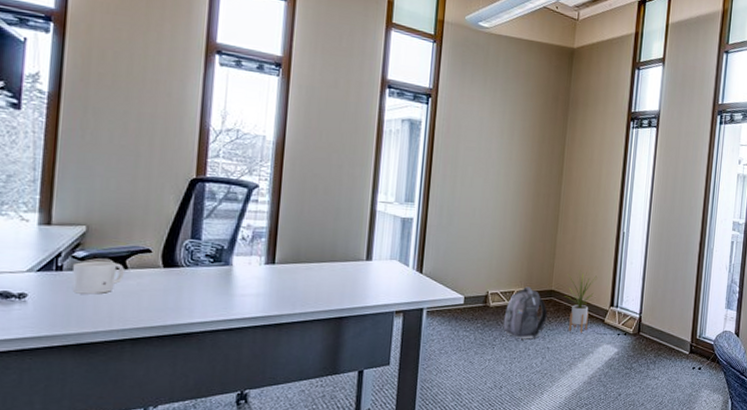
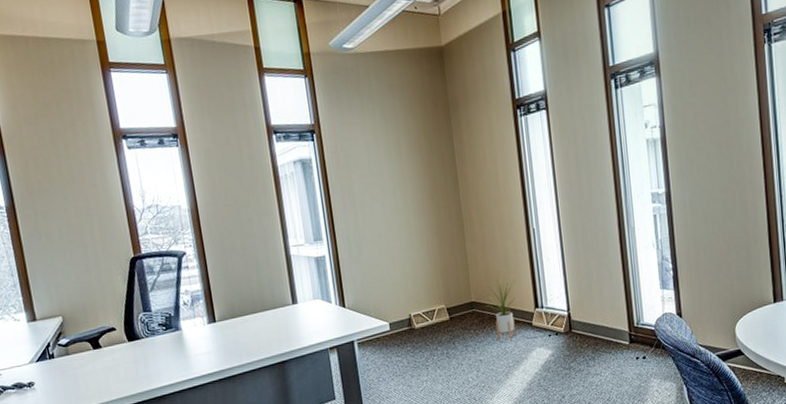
mug: present [72,261,124,295] -> none [61,344,100,376]
backpack: present [503,286,548,339] -> none [431,302,474,356]

